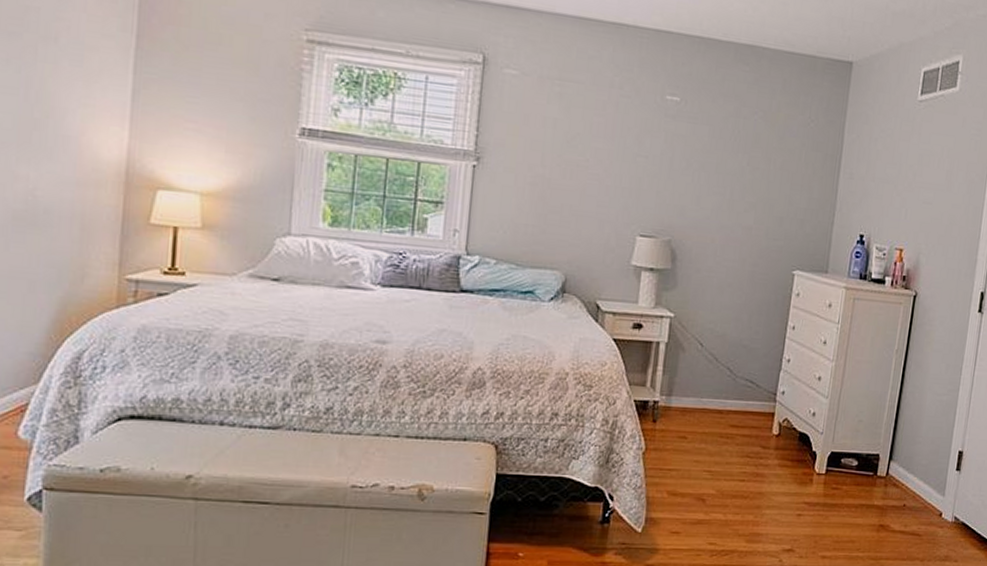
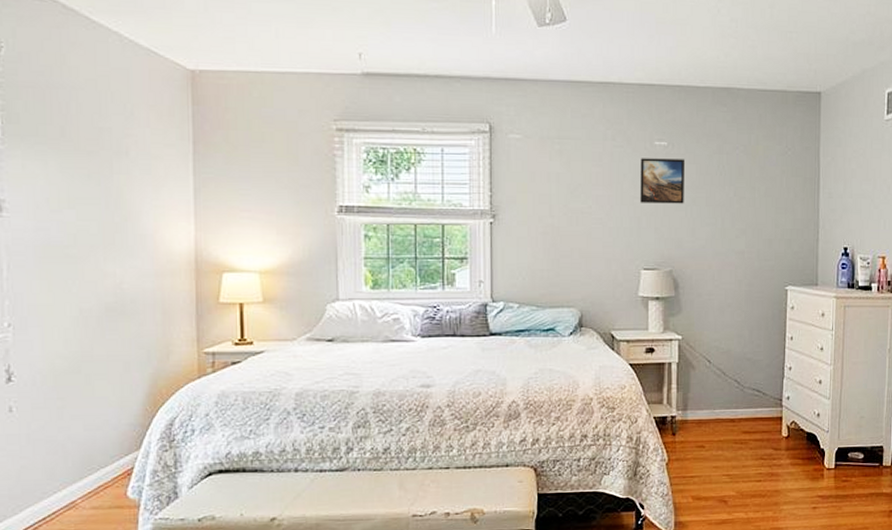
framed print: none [643,112,697,168] -> present [640,158,684,204]

